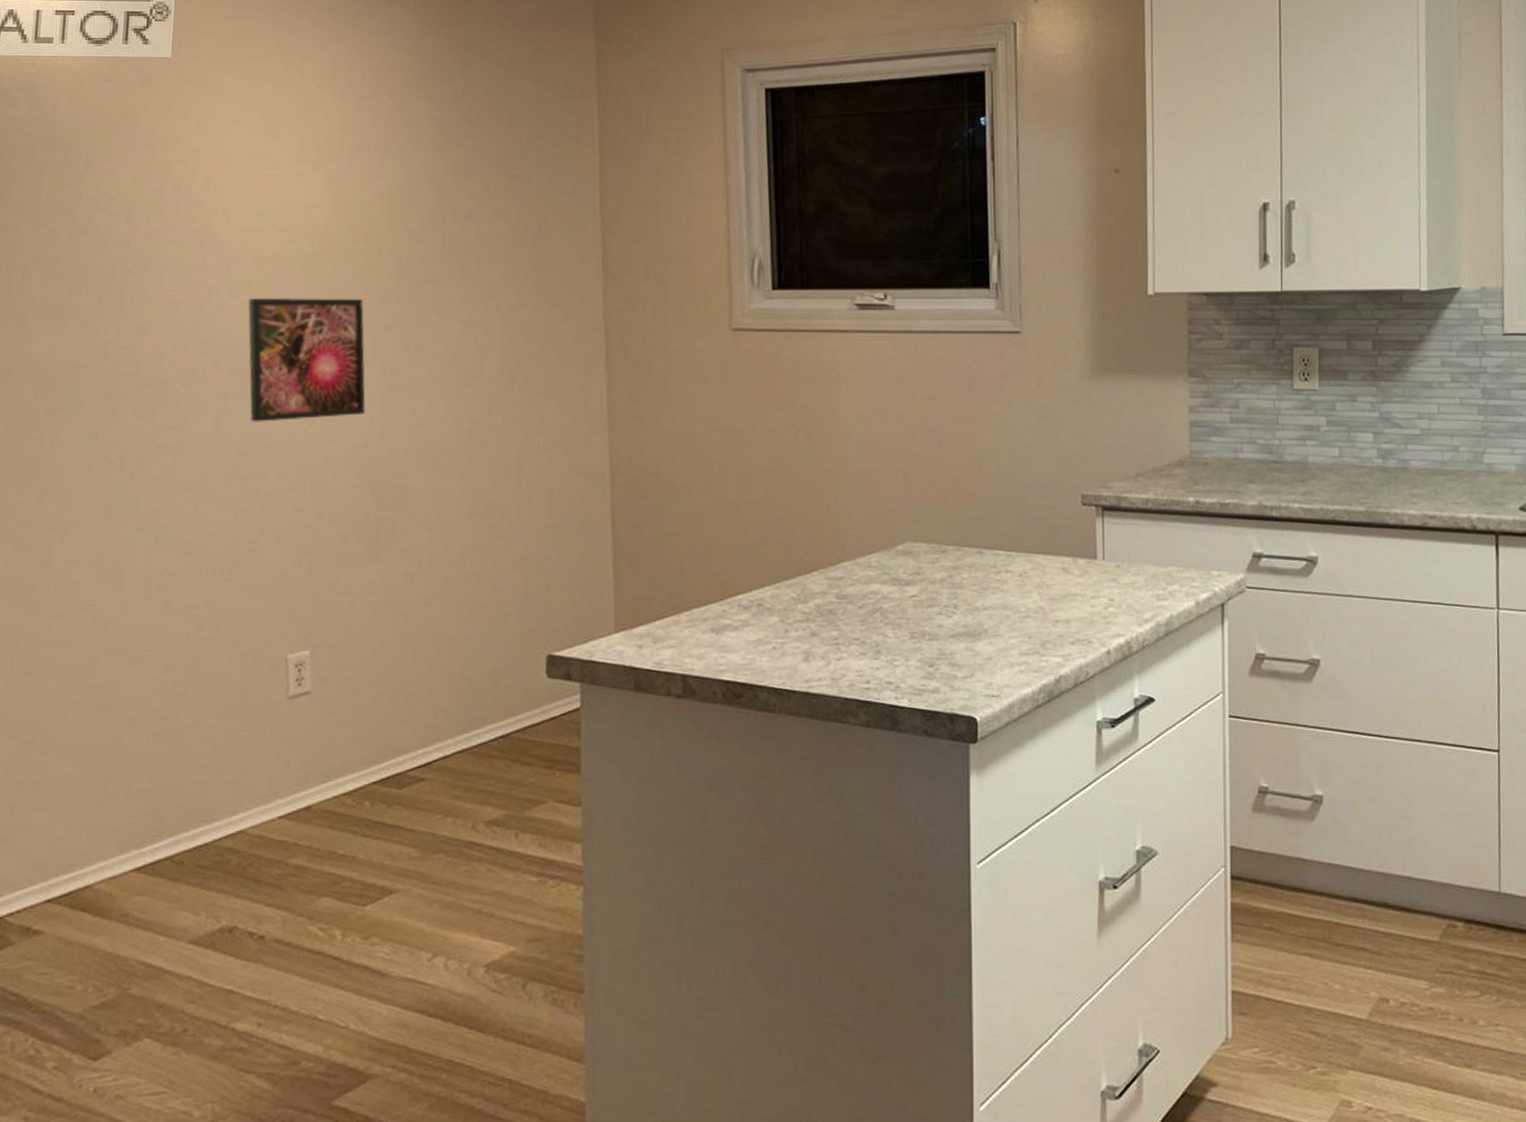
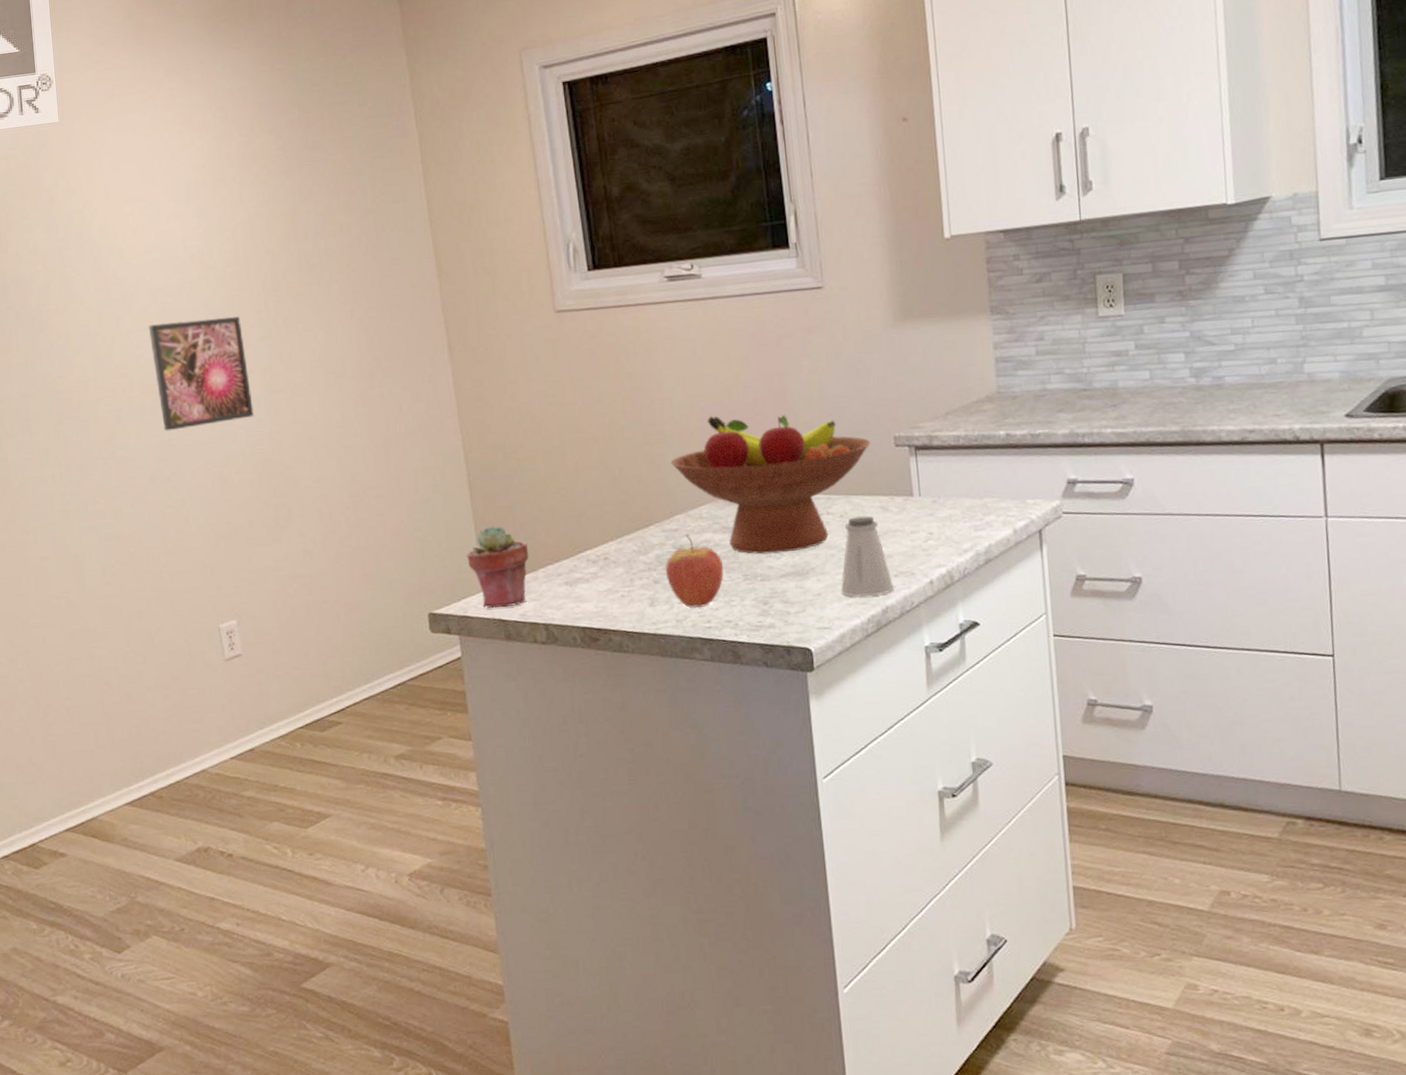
potted succulent: none [600,559,673,654] -> present [466,525,529,609]
fruit: none [825,584,890,667] -> present [665,535,724,609]
fruit bowl: none [842,457,1057,611] -> present [670,415,870,555]
saltshaker: none [1014,577,1070,664] -> present [841,516,895,597]

